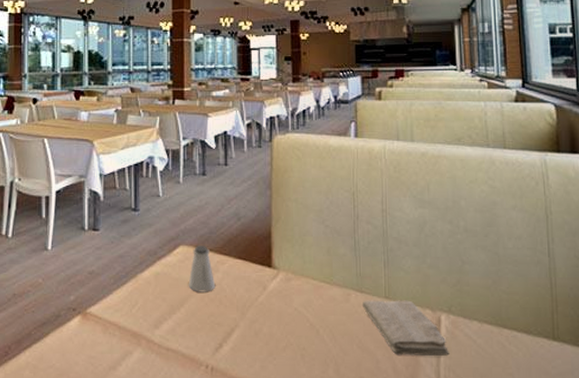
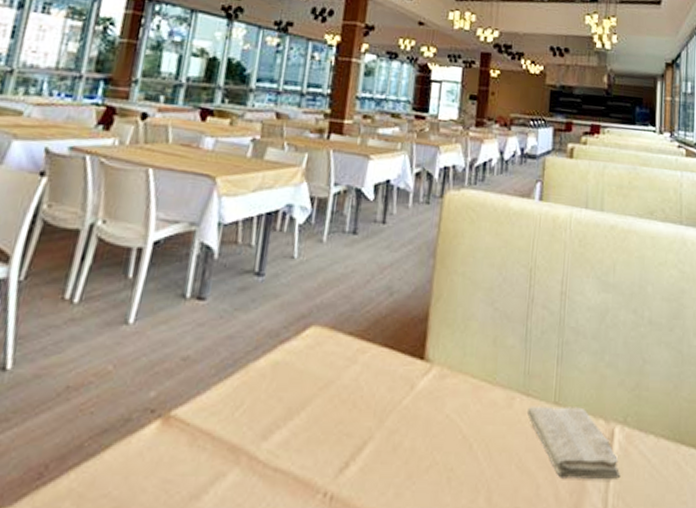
saltshaker: present [188,246,216,293] -> none [315,327,351,391]

